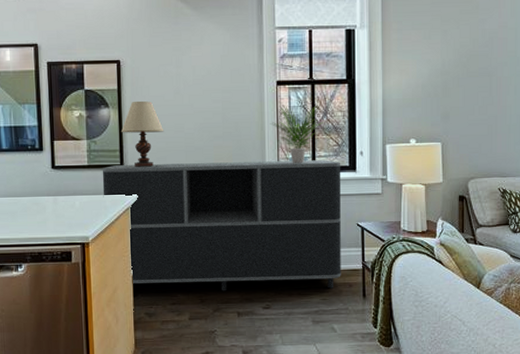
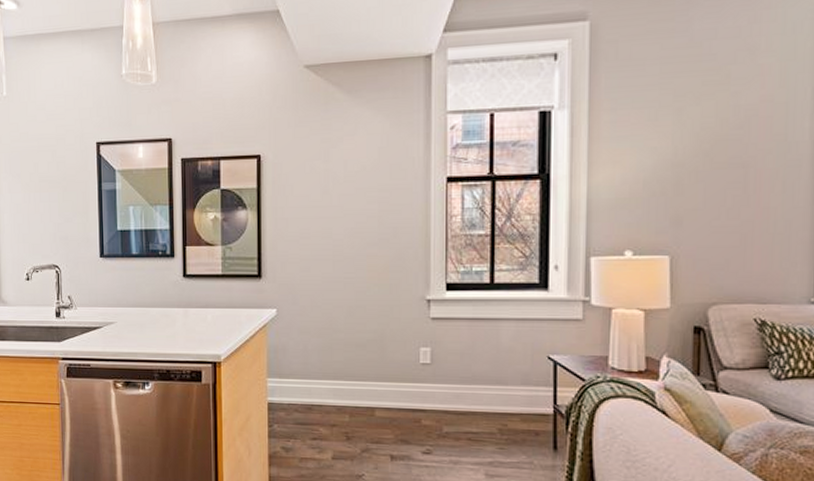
sideboard: present [102,160,341,291] -> none [237,275,528,436]
table lamp: present [121,100,164,167] -> none [260,201,309,278]
potted plant: present [271,105,324,164] -> none [438,206,507,279]

